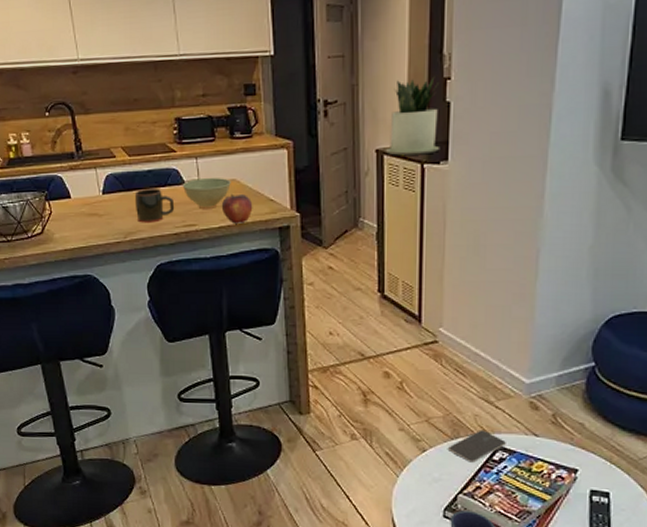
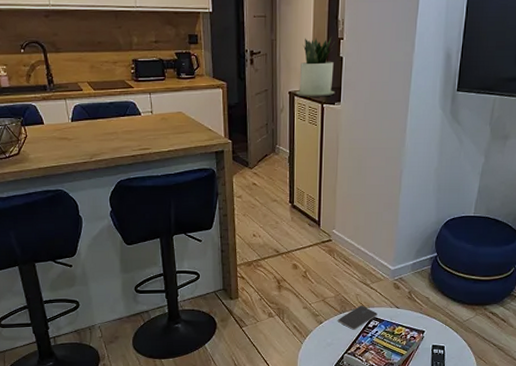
mug: present [134,188,175,223] -> none [98,117,133,146]
bowl: present [182,178,231,210] -> none [138,111,178,137]
fruit: present [221,193,253,224] -> none [170,123,195,148]

